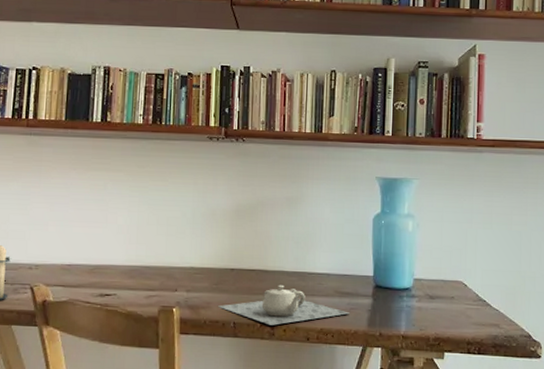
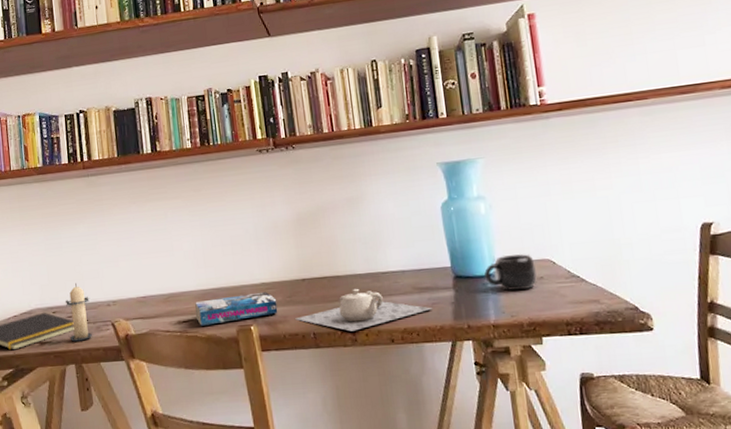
book: none [119,276,203,302] -> present [194,291,278,326]
mug: none [402,273,449,307] -> present [484,254,537,291]

